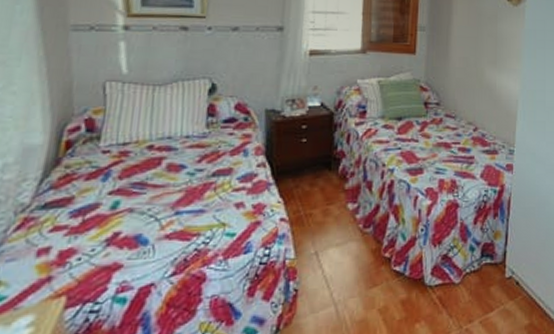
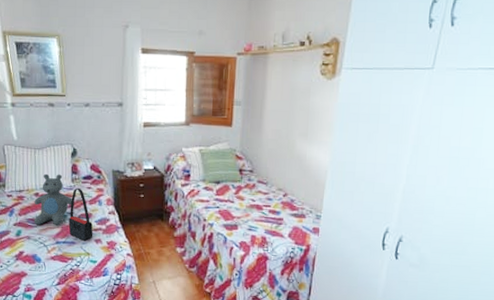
teddy bear: none [142,118,205,191] -> present [34,173,72,226]
shoulder bag: none [196,134,233,207] -> present [68,187,93,241]

